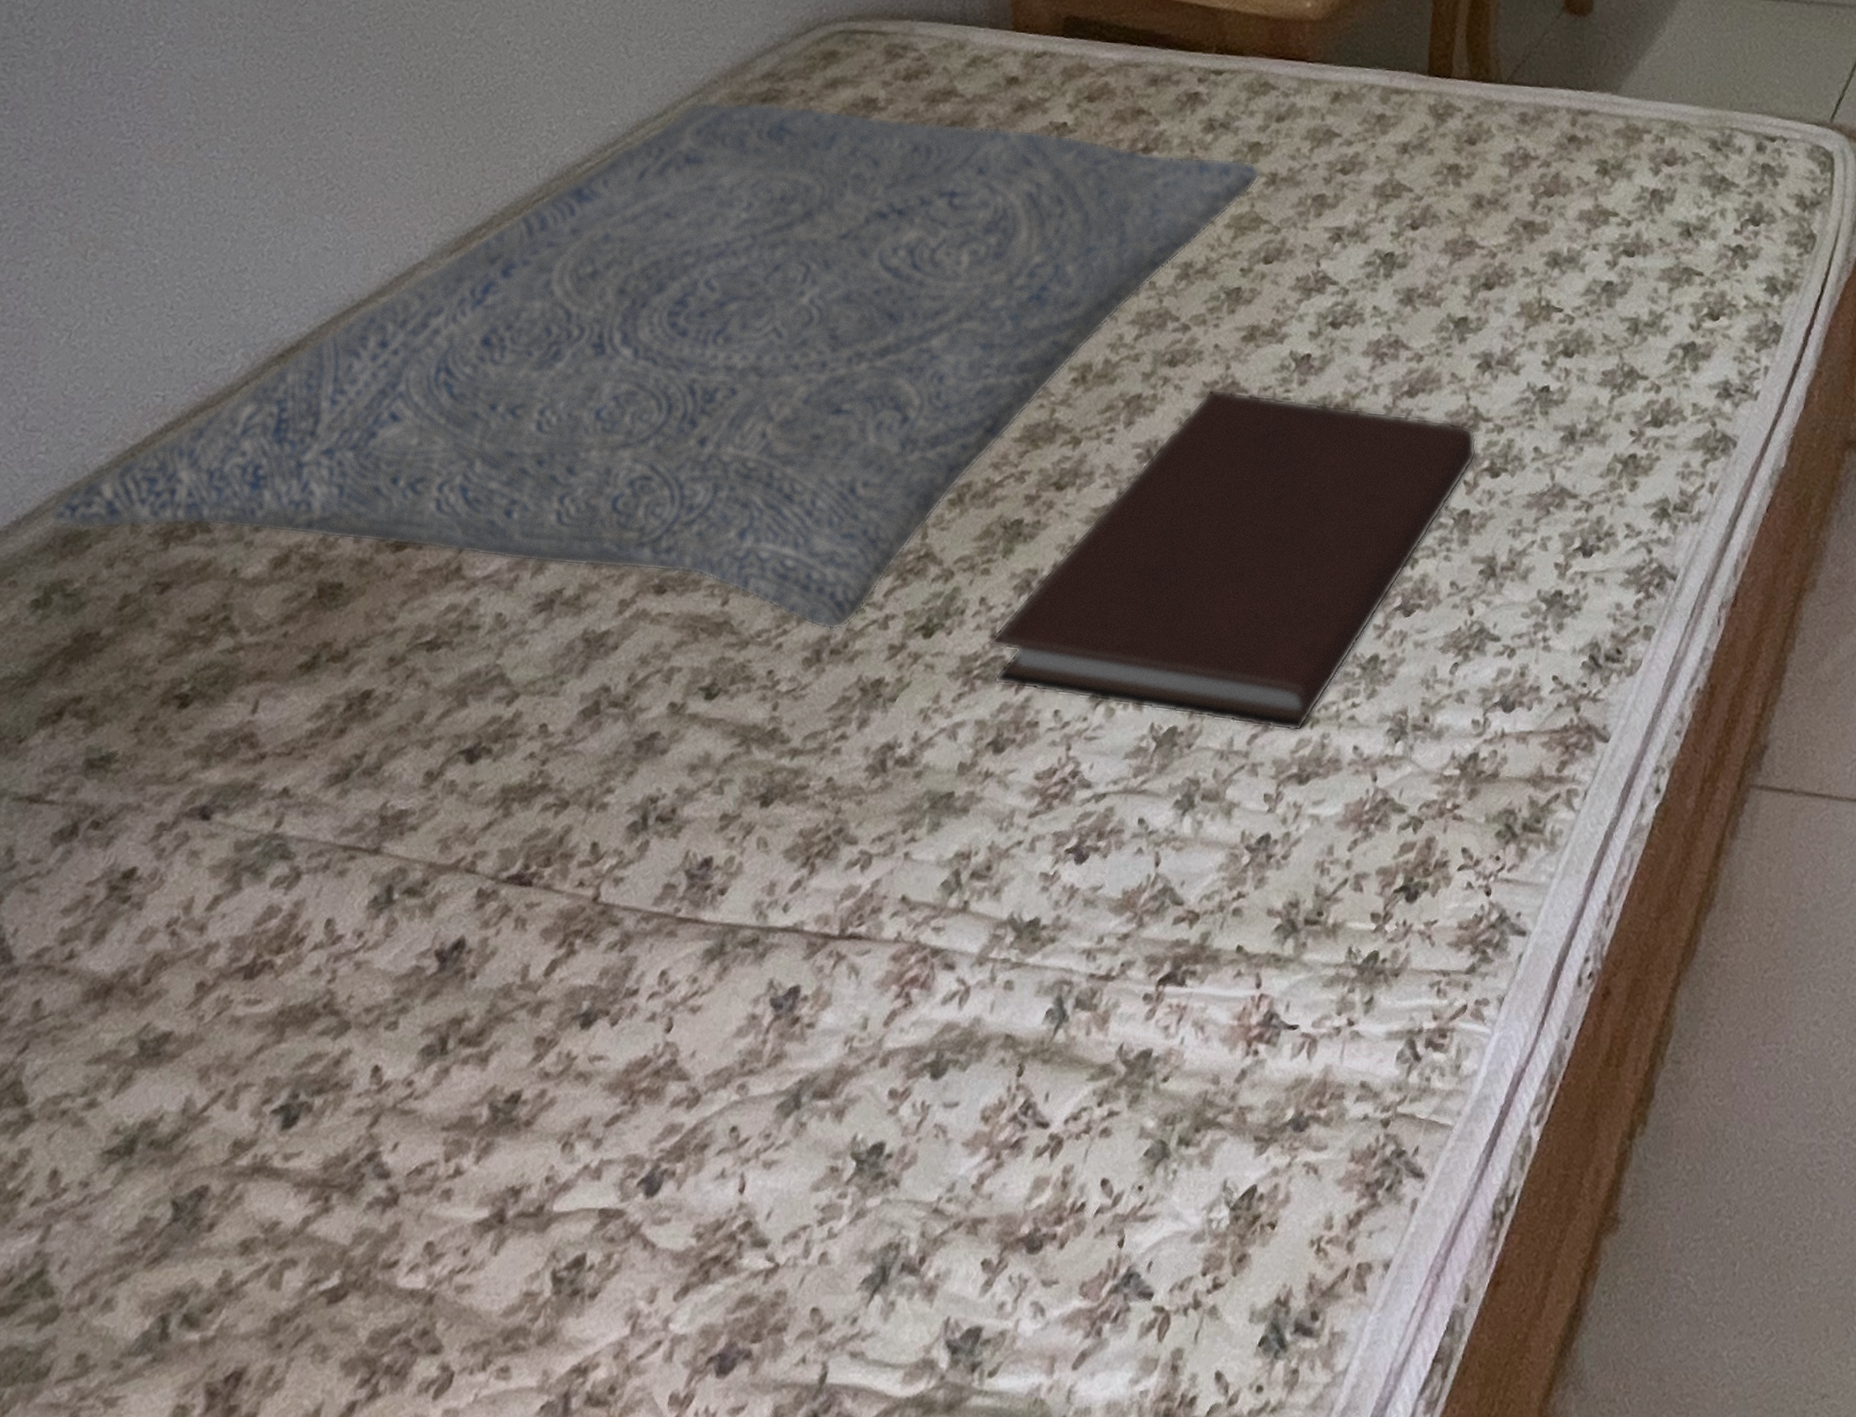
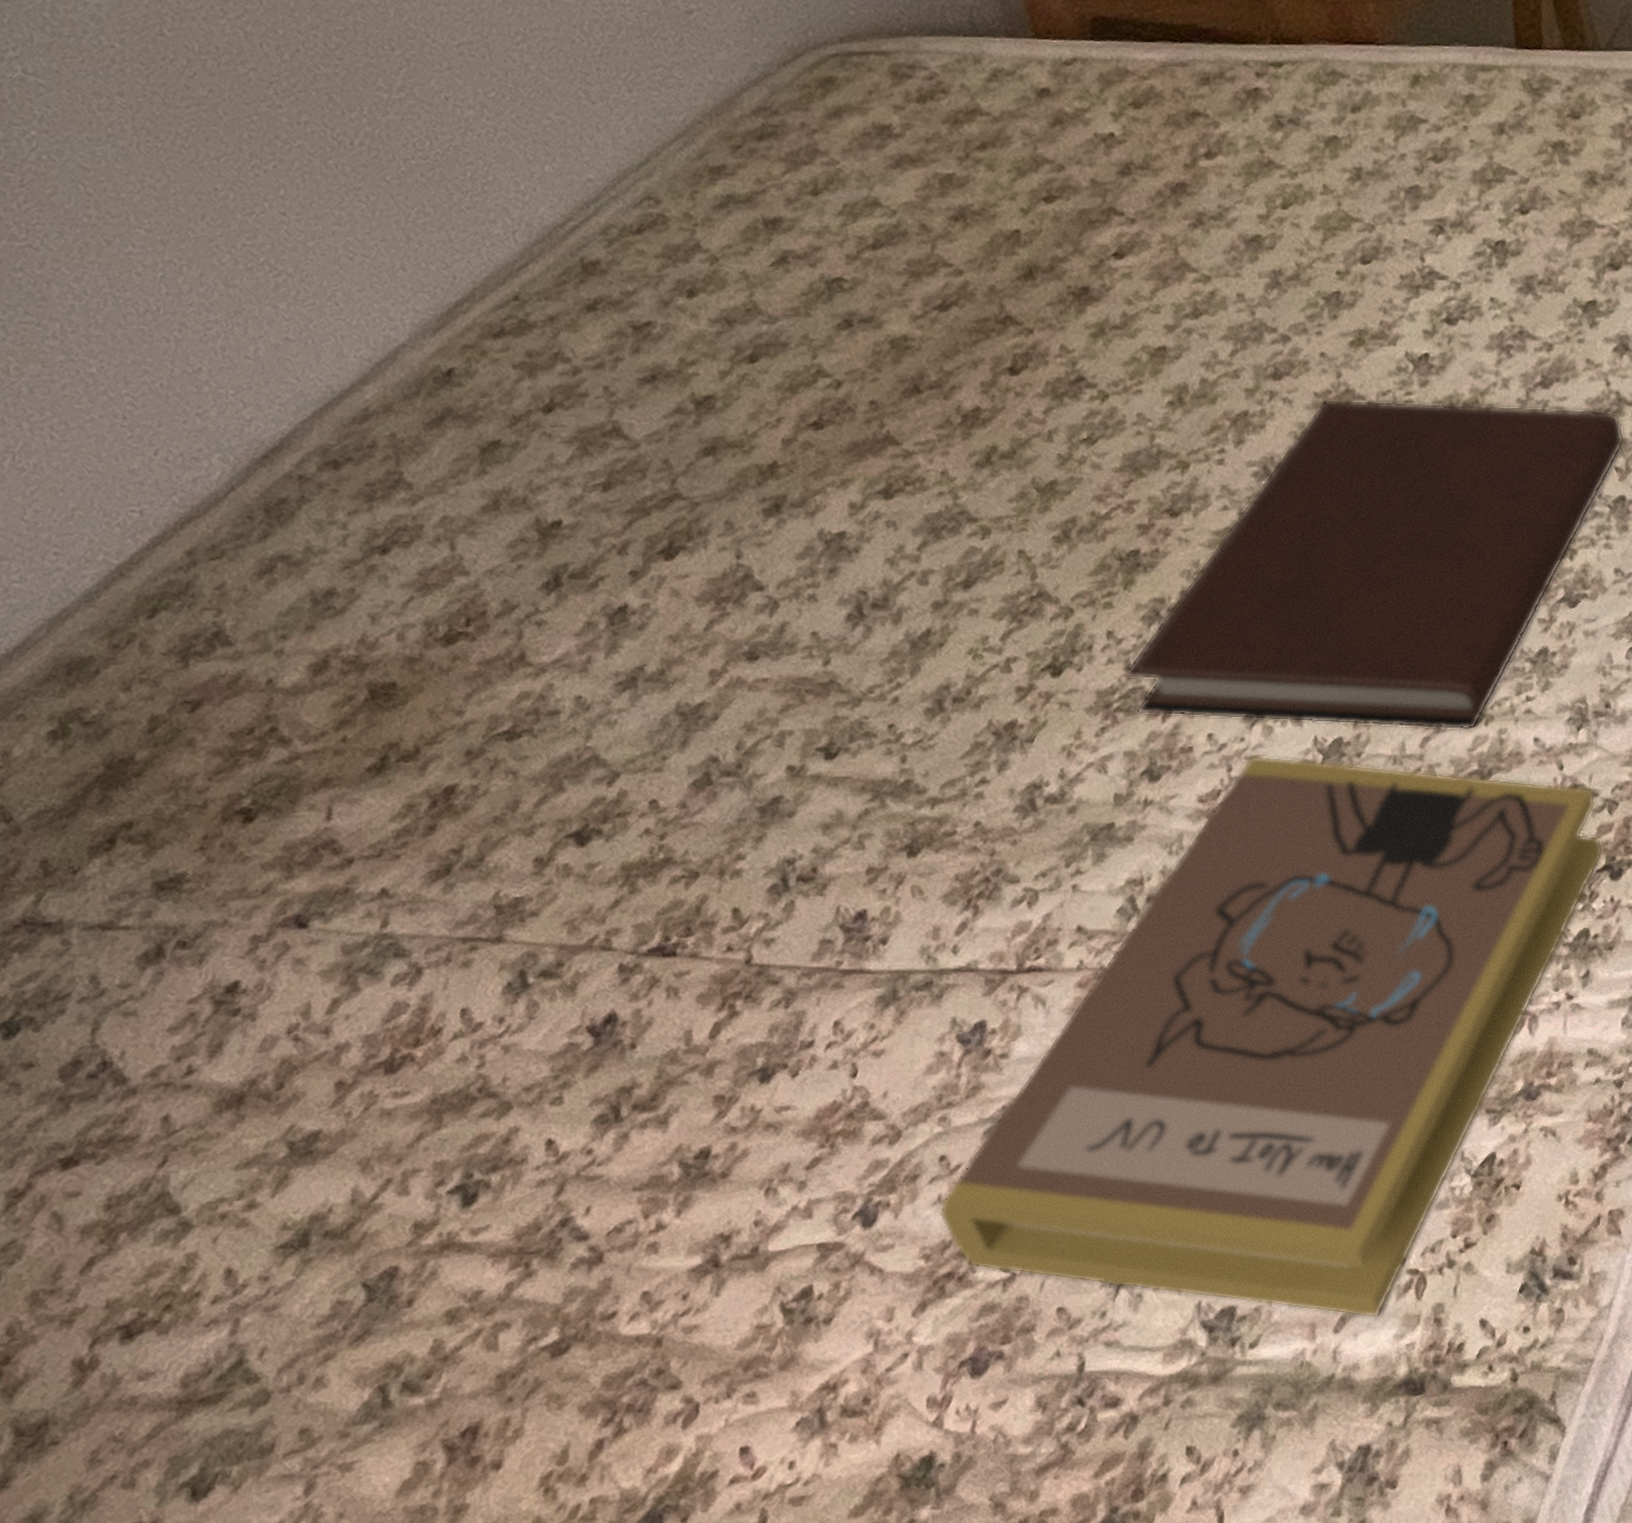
pillow: present [50,101,1260,631] -> none [43,140,1342,679]
book: none [719,736,1404,1358] -> present [938,755,1604,1319]

